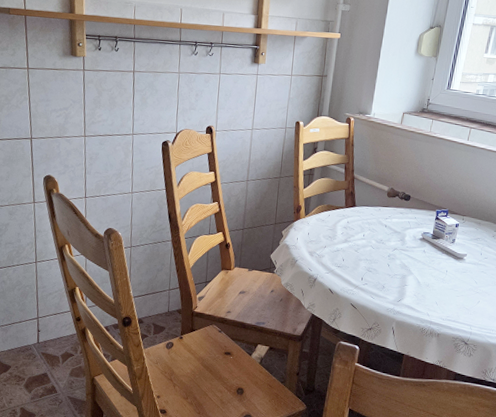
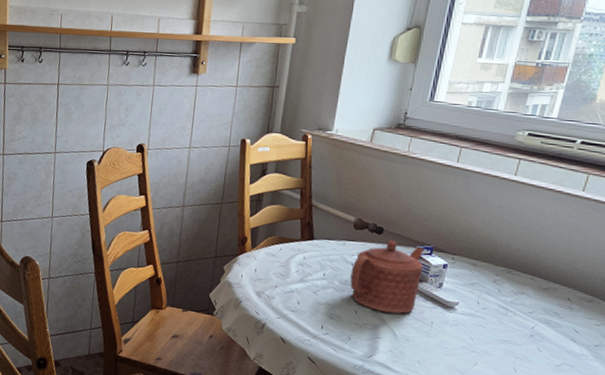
teapot: none [384,206,442,265] -> present [350,240,425,314]

